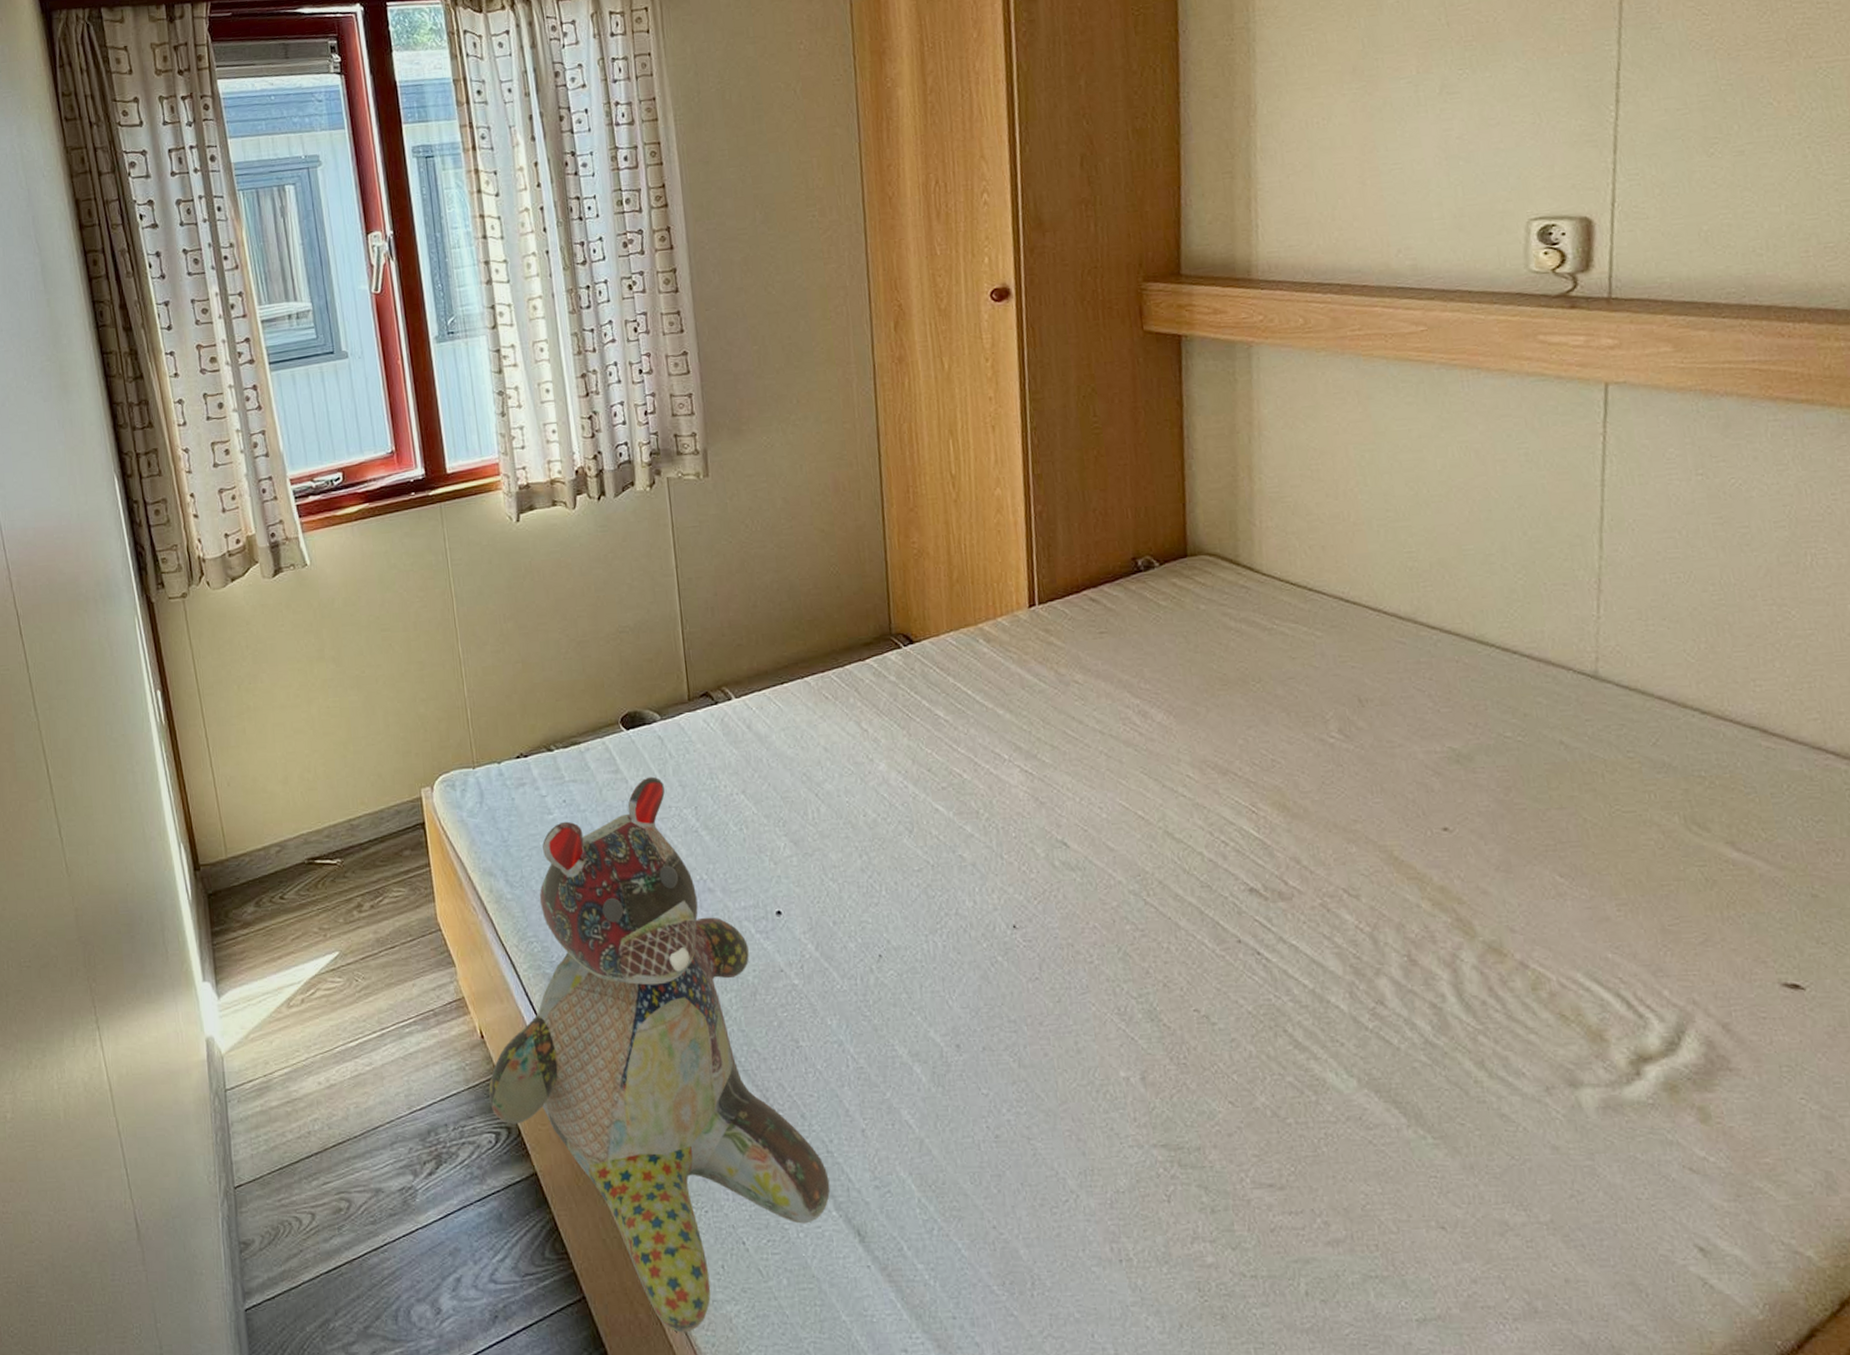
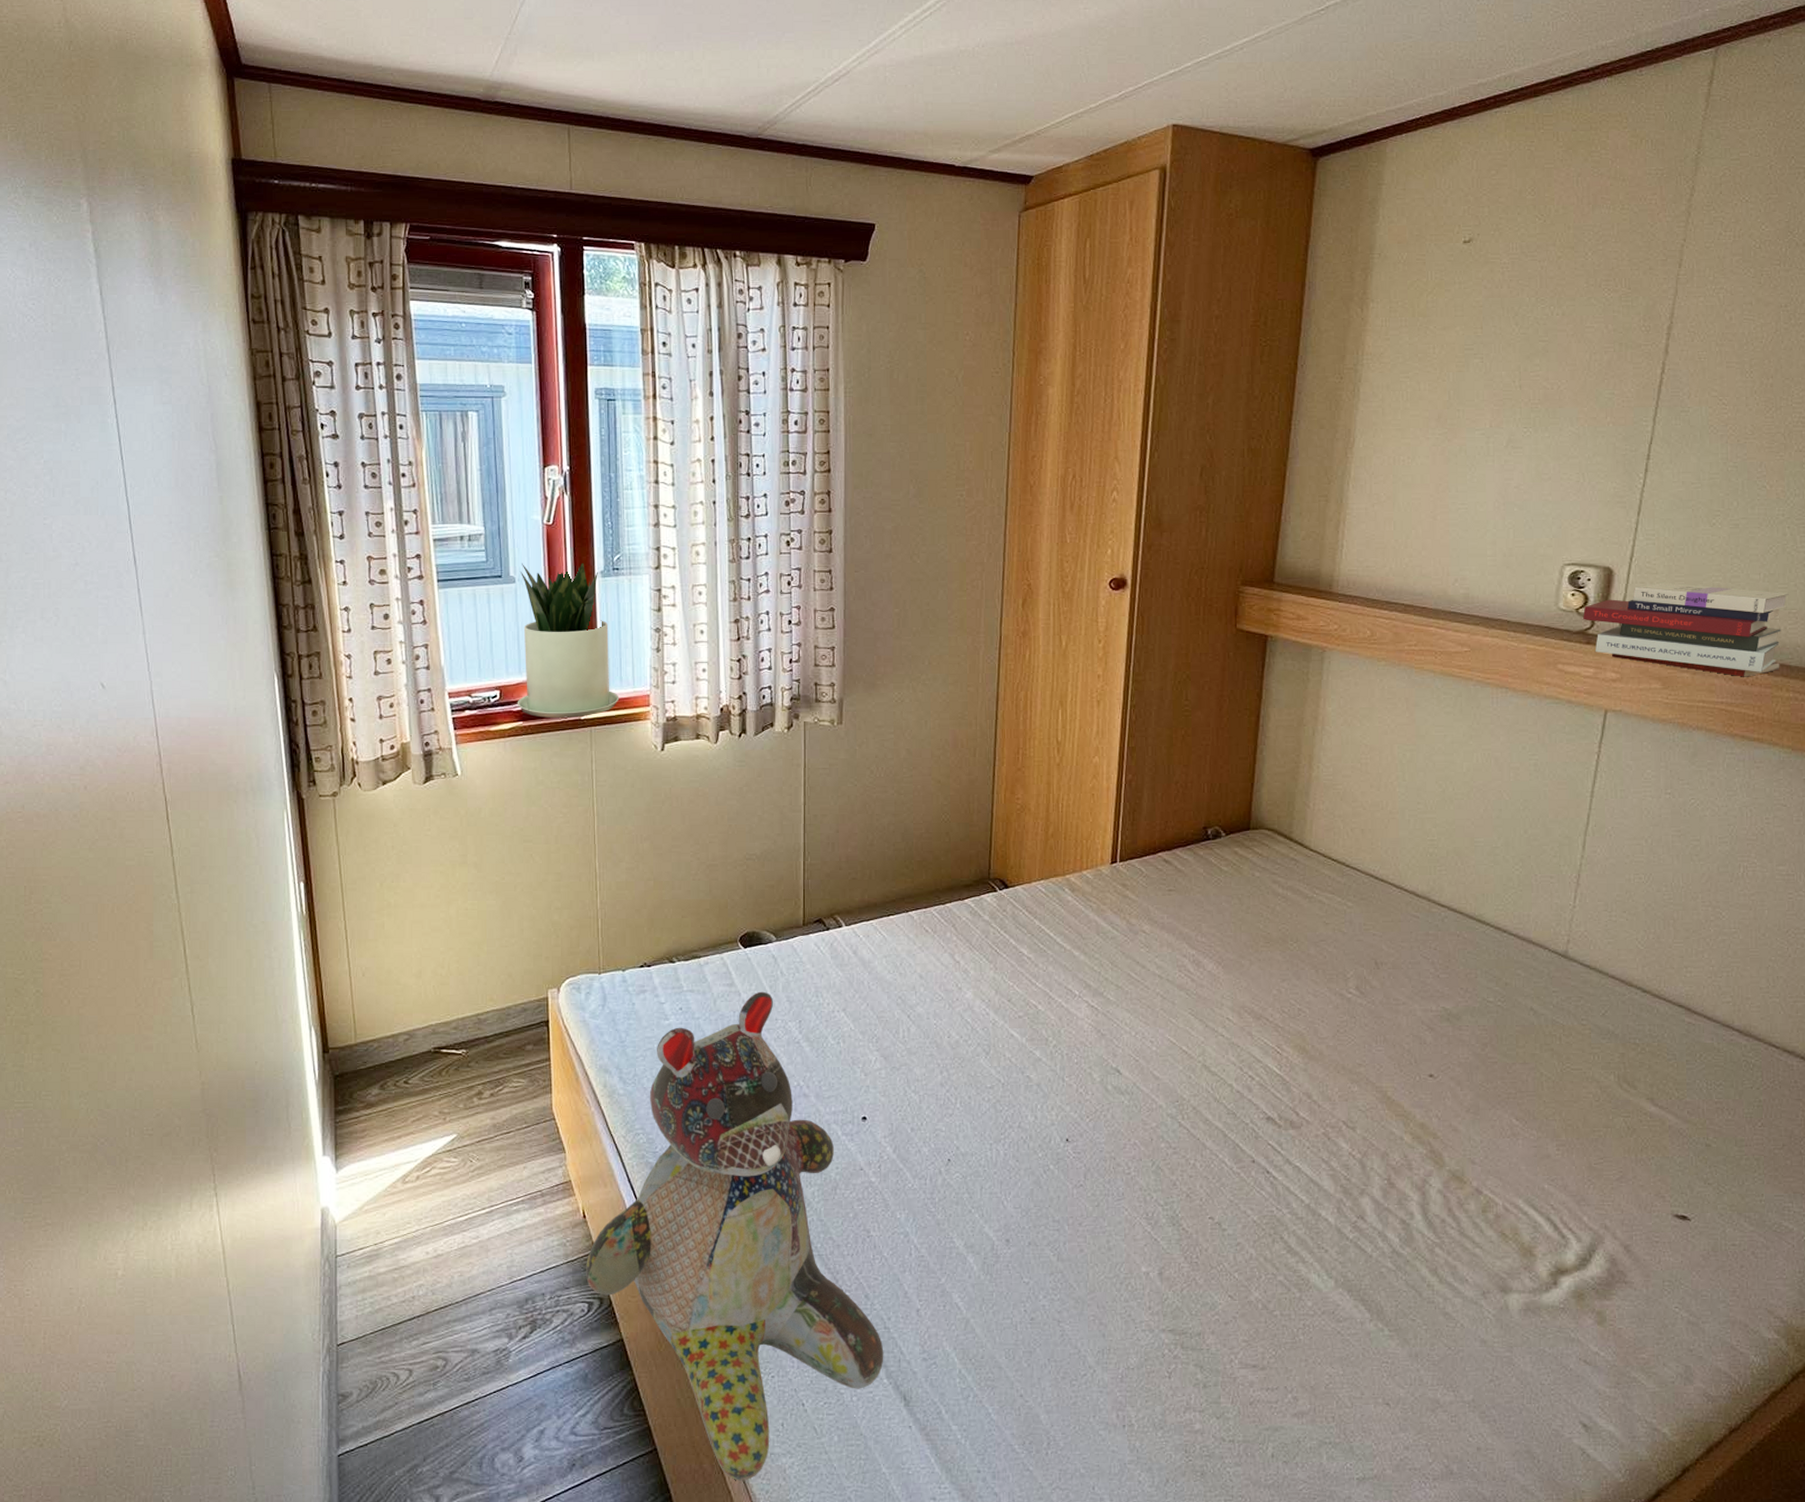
planter: none [351,329,468,497] -> present [517,562,620,718]
books: none [1561,224,1823,329] -> present [1583,582,1789,677]

